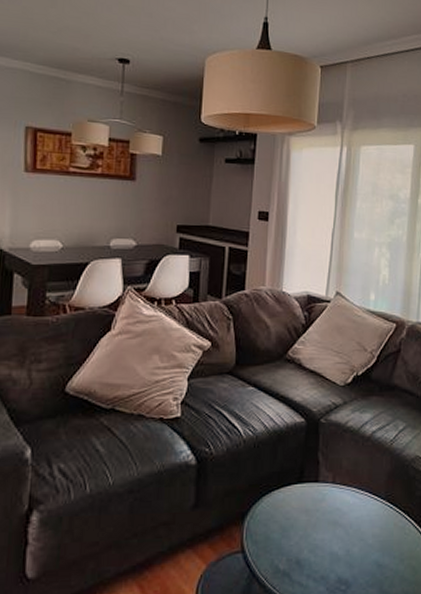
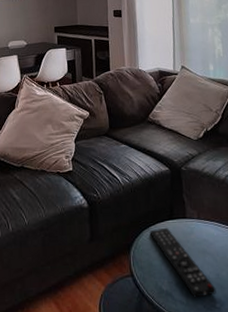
remote control: none [271,492,344,579] -> present [149,227,216,298]

